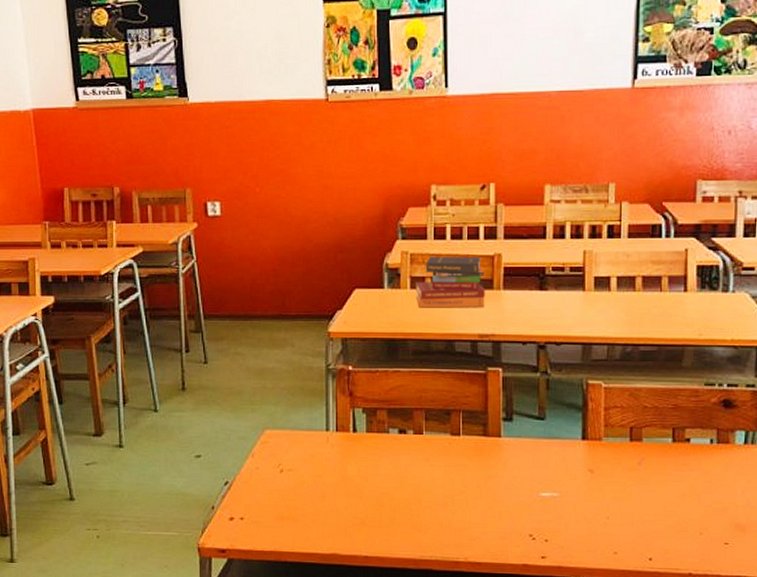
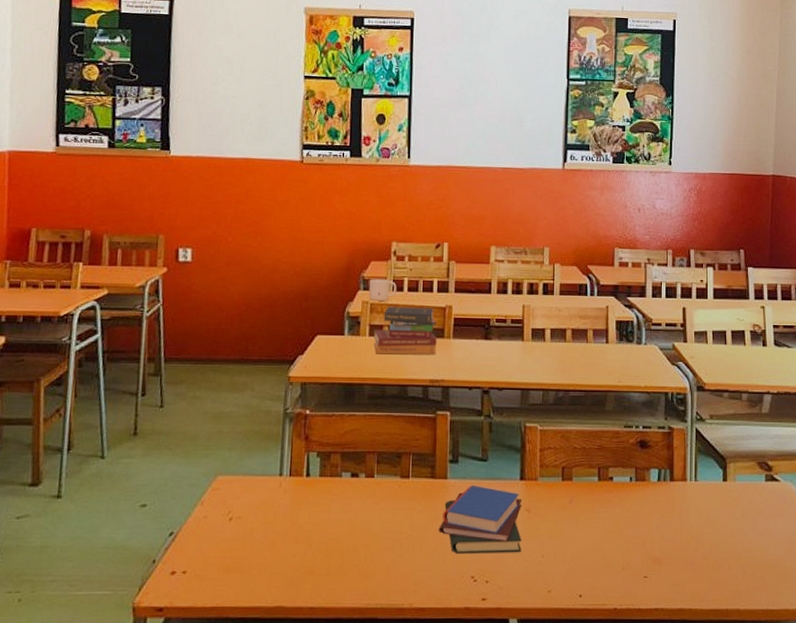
mug: none [407,227,438,252] -> present [368,279,397,302]
book: none [493,444,585,513] -> present [438,486,523,554]

